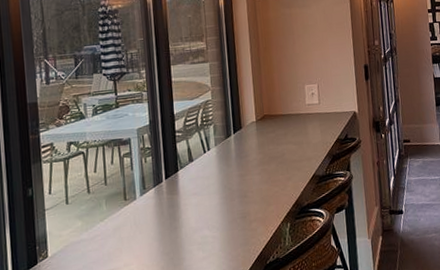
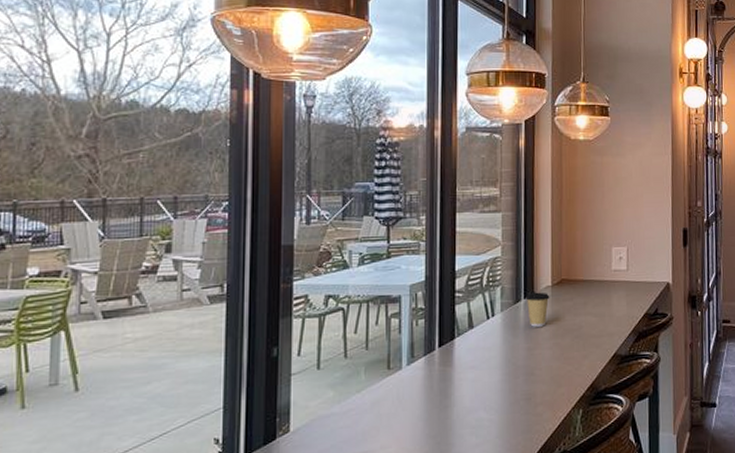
coffee cup: none [234,126,256,157] -> present [525,291,550,327]

